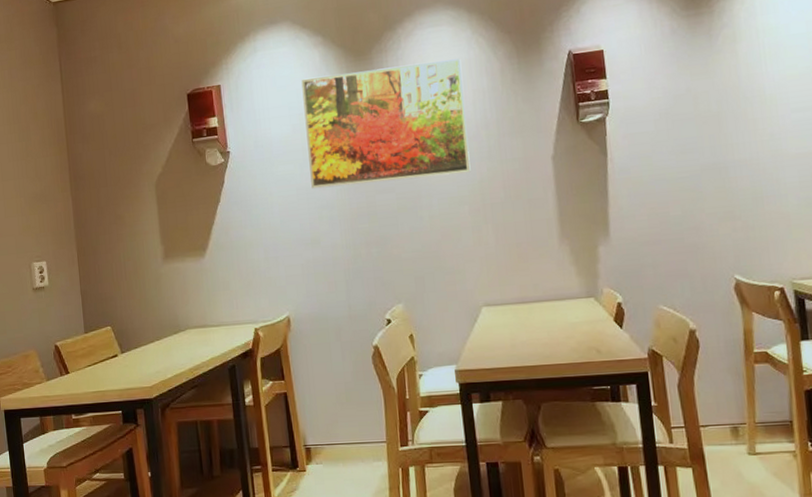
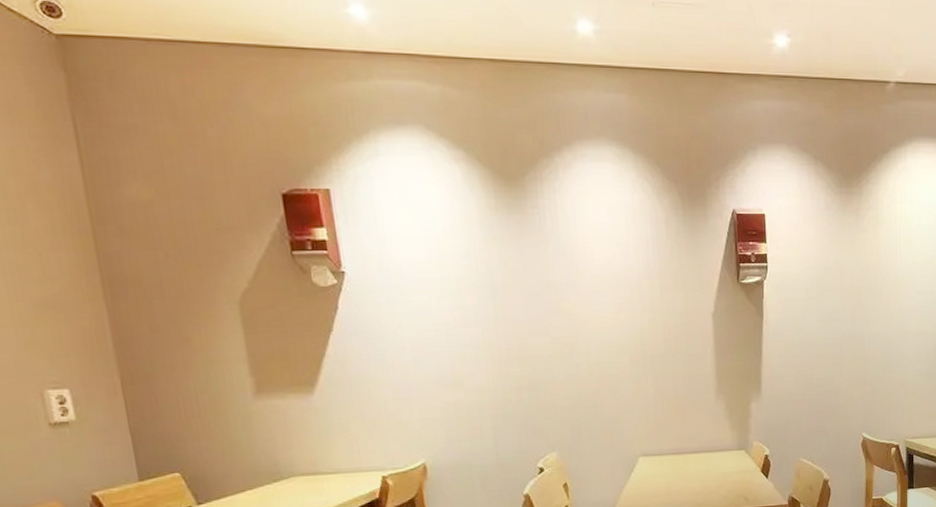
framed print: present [301,58,471,189] -> none [438,197,632,325]

